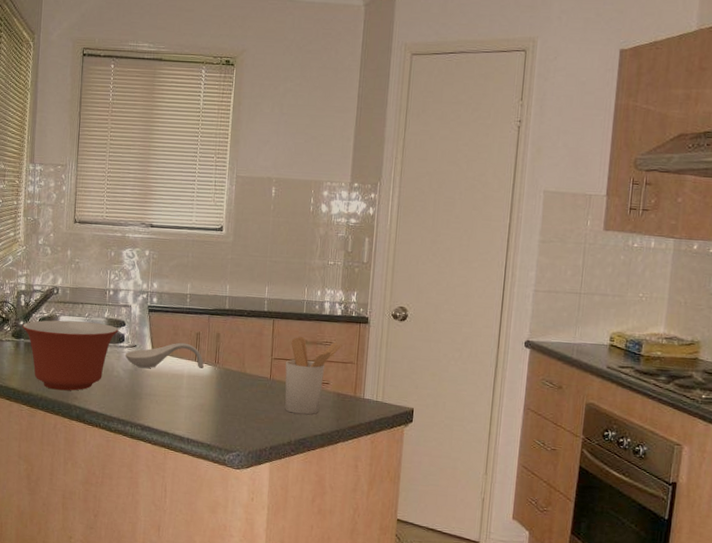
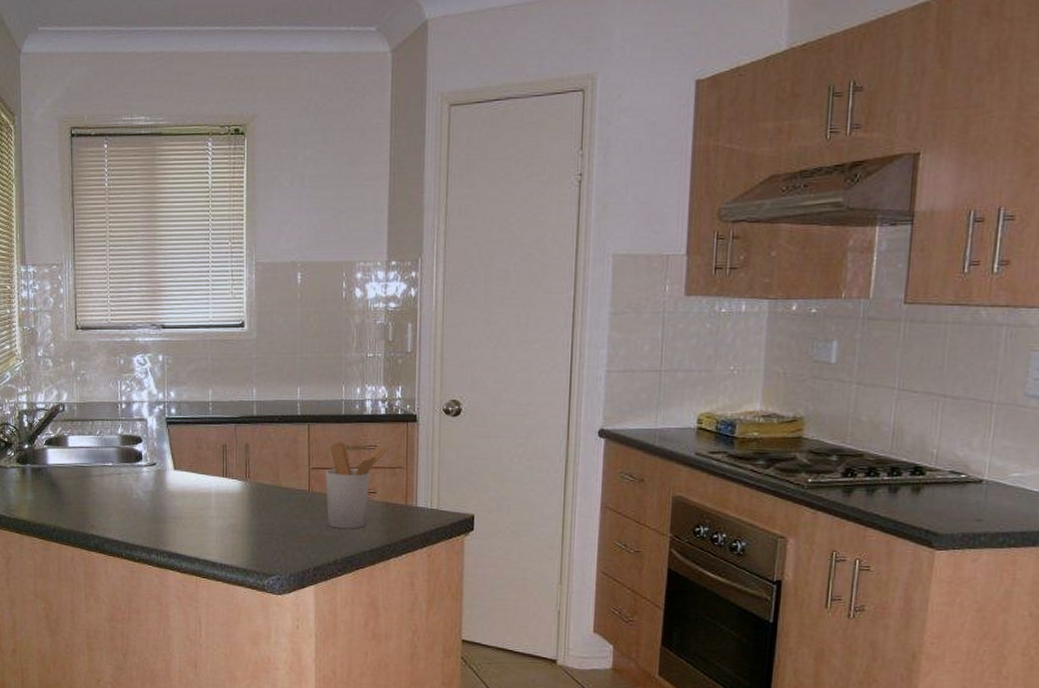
mixing bowl: present [22,320,119,391] -> none [27,440,135,519]
spoon rest: present [125,342,204,368] -> none [145,457,233,489]

